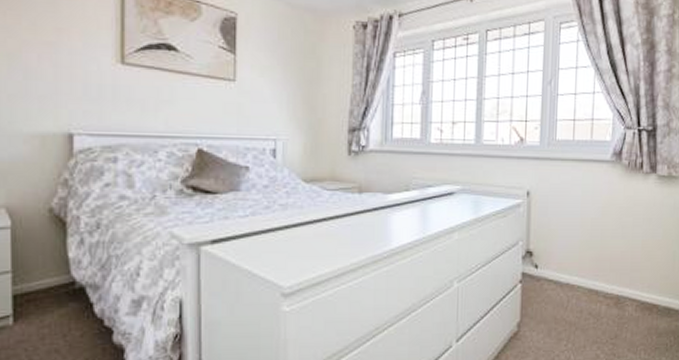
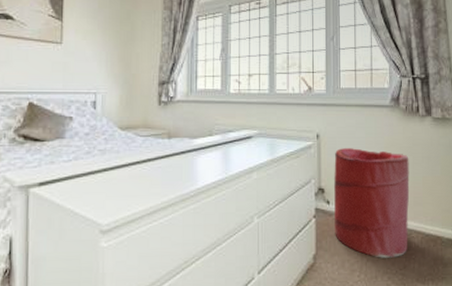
laundry hamper: none [542,207,628,327] -> present [334,148,410,258]

